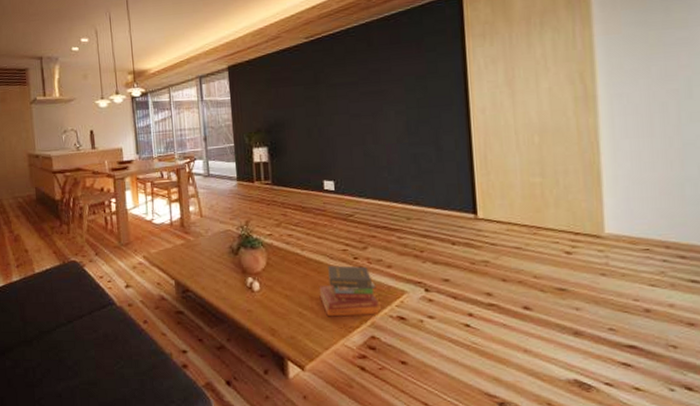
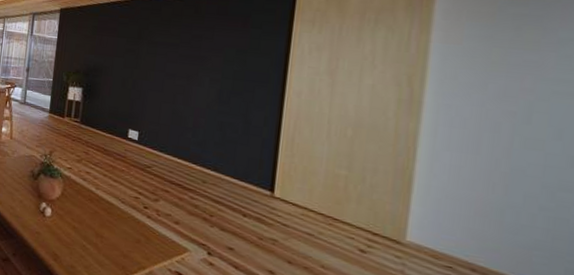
books: present [319,265,380,316] -> none [105,209,161,266]

